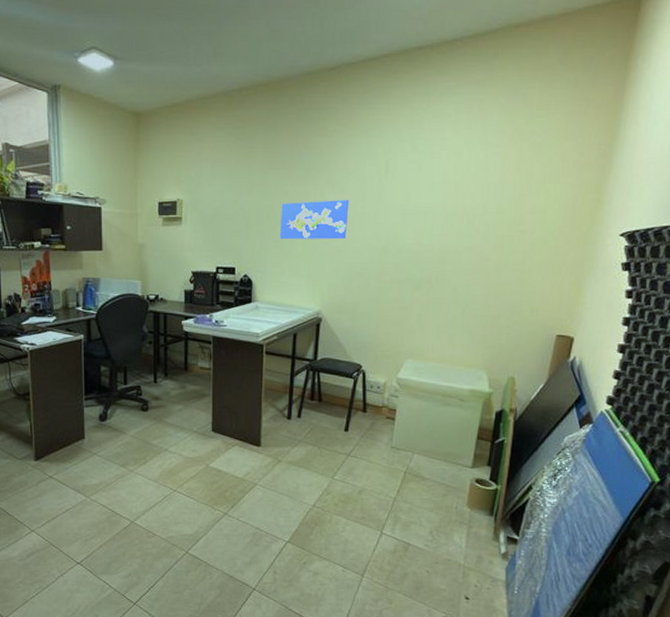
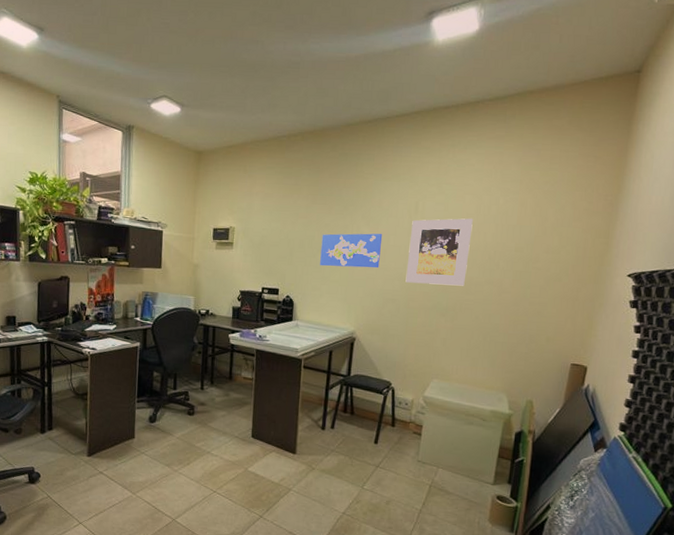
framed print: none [376,177,450,255] -> present [405,218,473,286]

